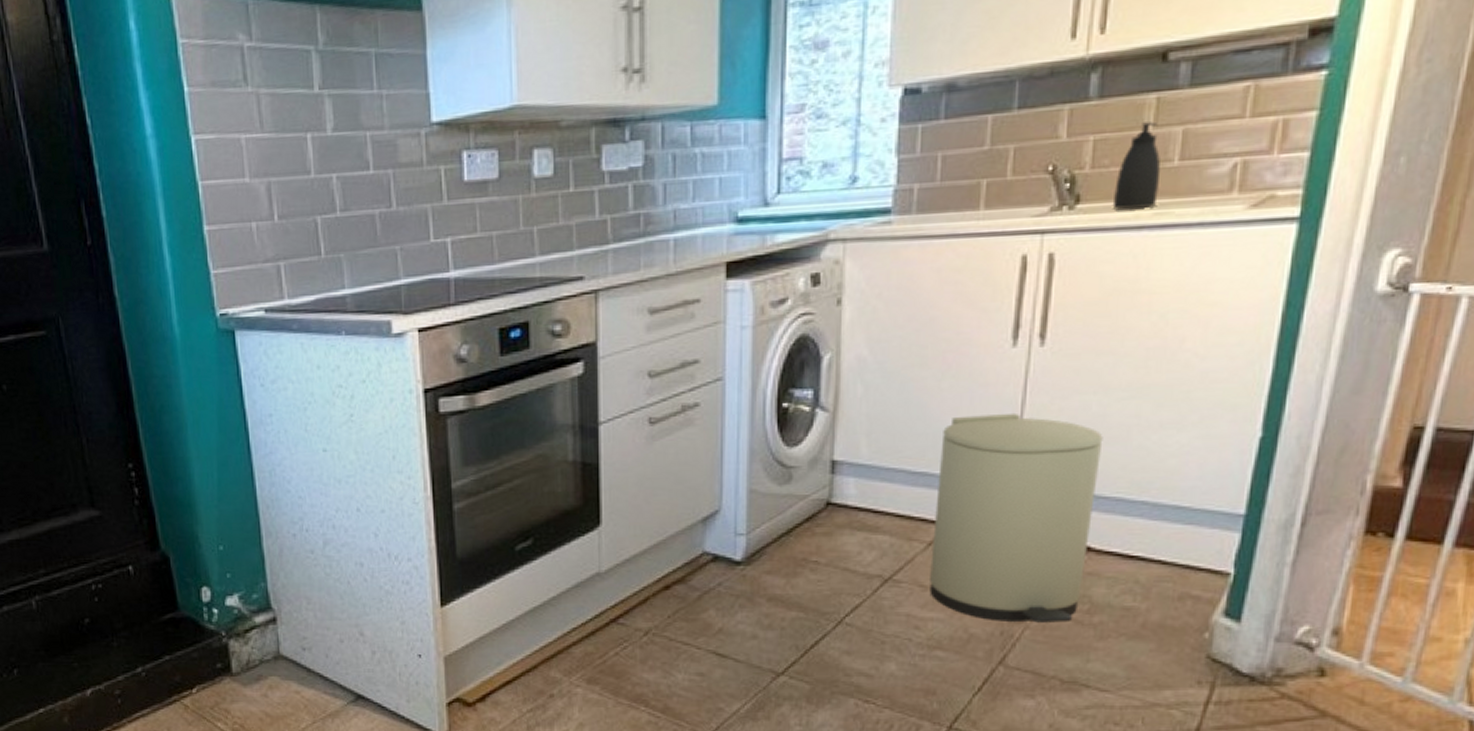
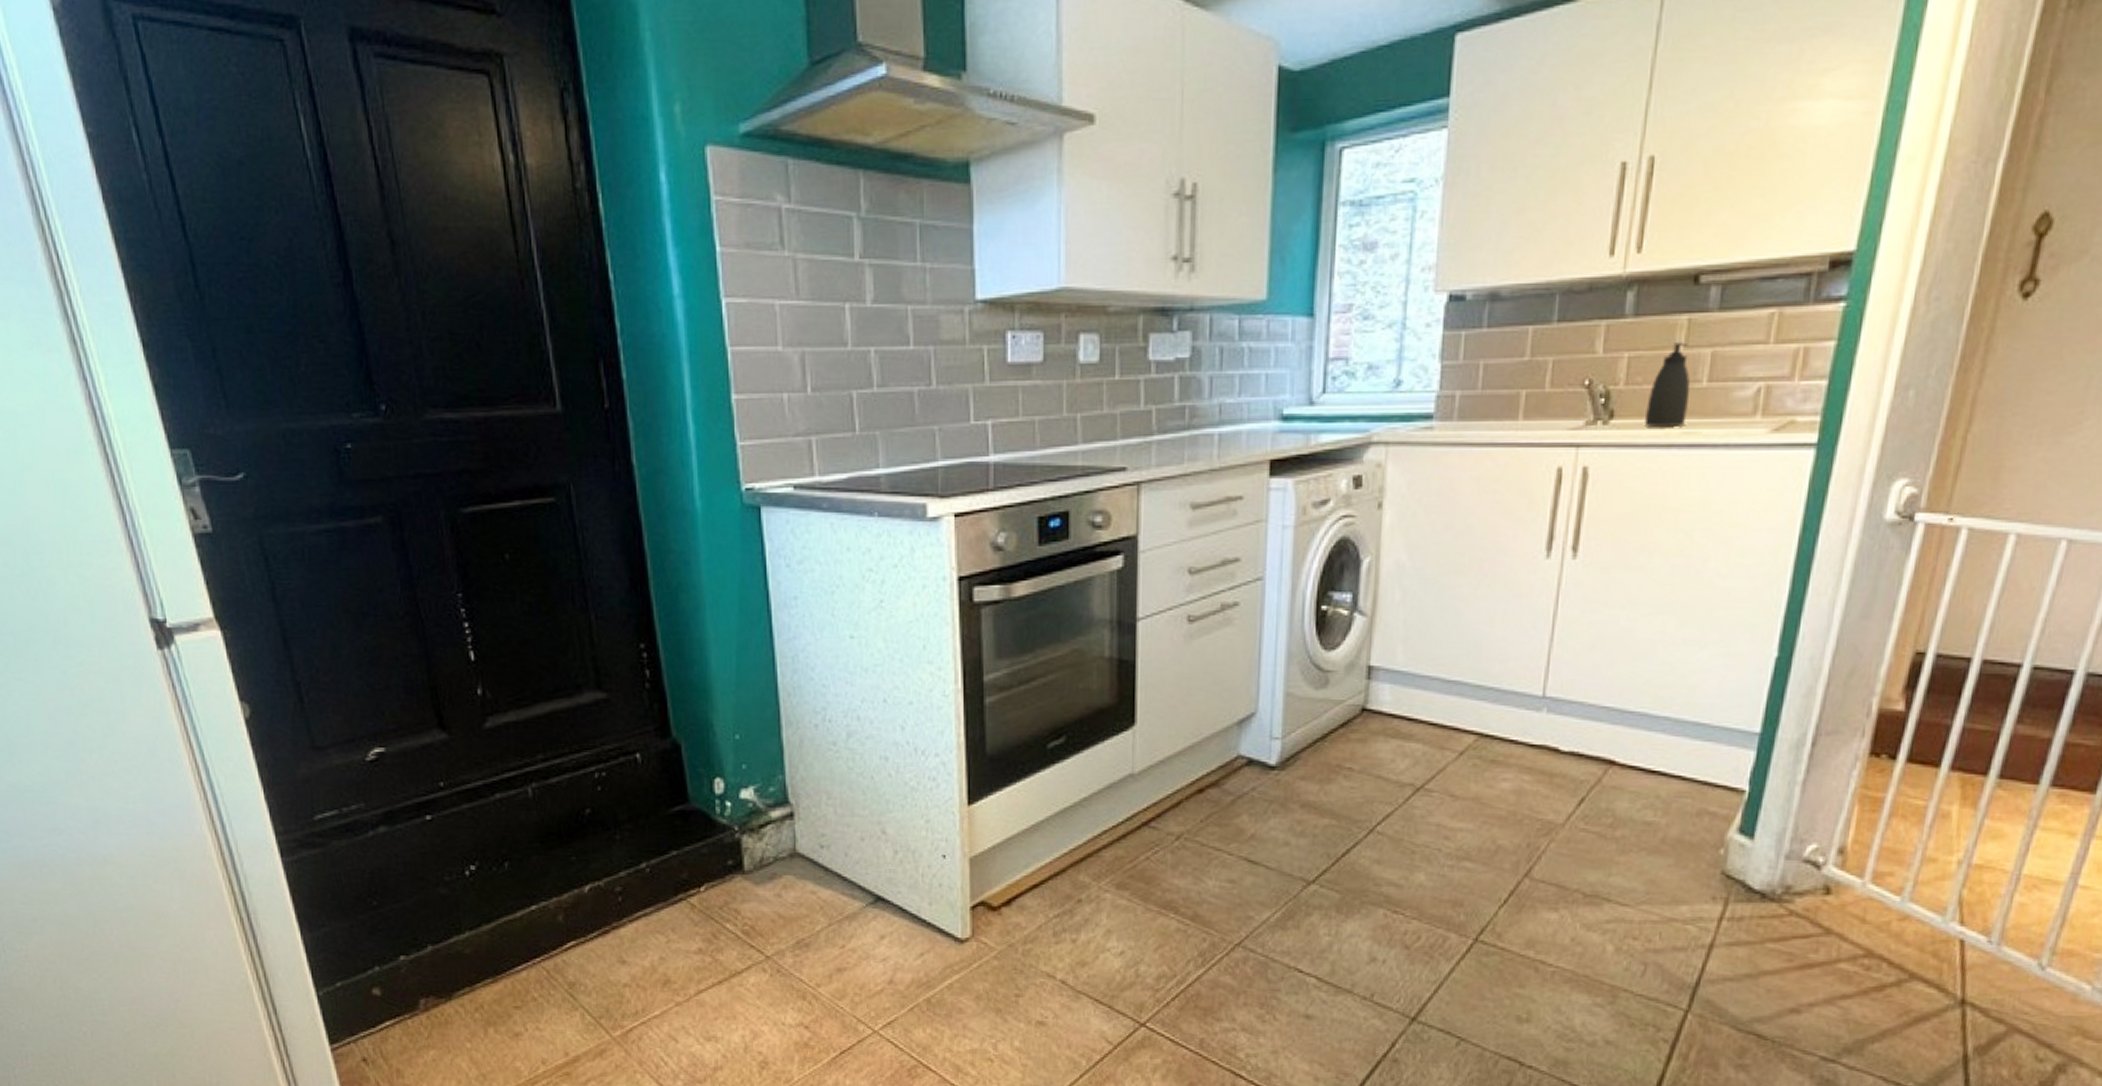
pedal bin: present [930,412,1103,623] -> none [1460,624,1630,836]

